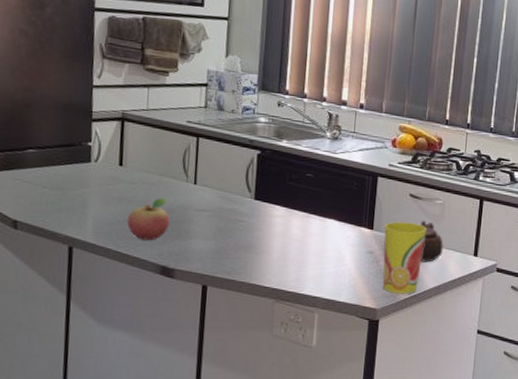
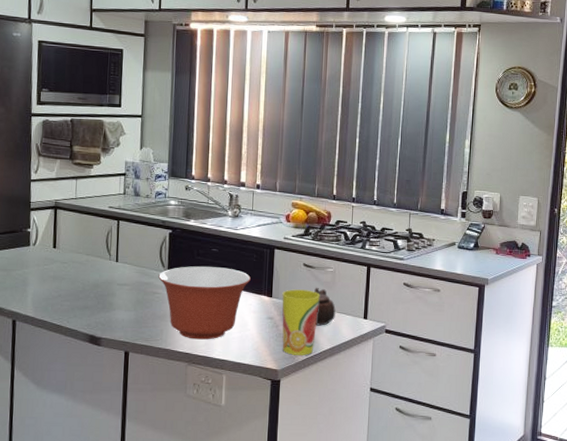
fruit: present [127,197,170,241] -> none [61,274,96,313]
mixing bowl: none [244,192,350,275] -> present [158,266,251,340]

